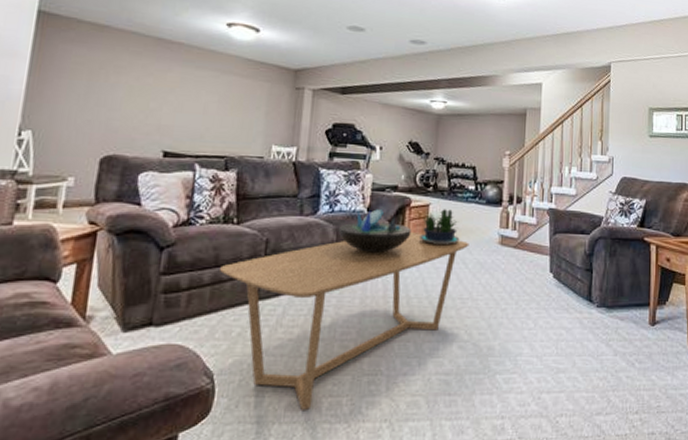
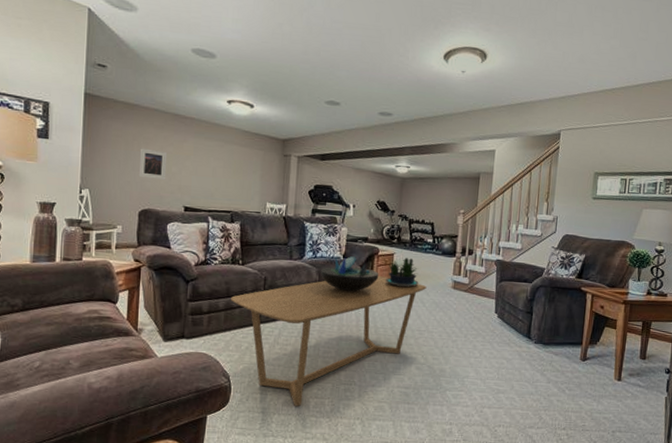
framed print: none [103,78,145,118] -> present [138,148,168,180]

